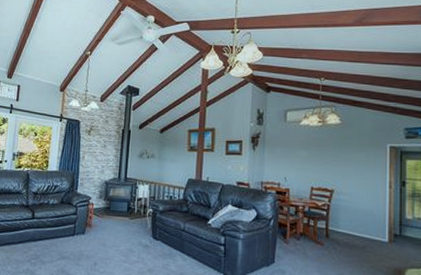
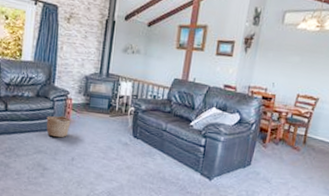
basket: none [70,220,93,243] -> present [46,115,71,138]

